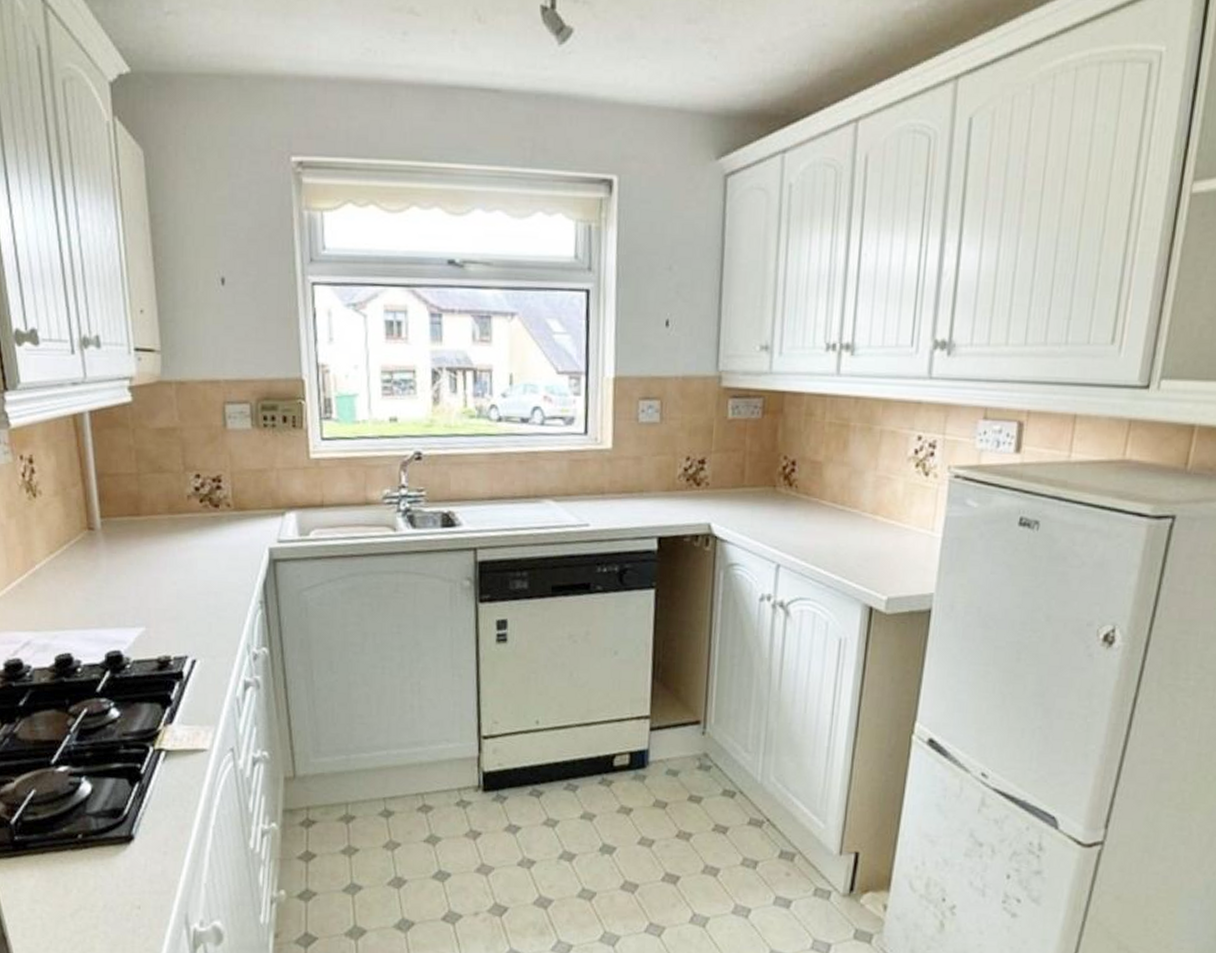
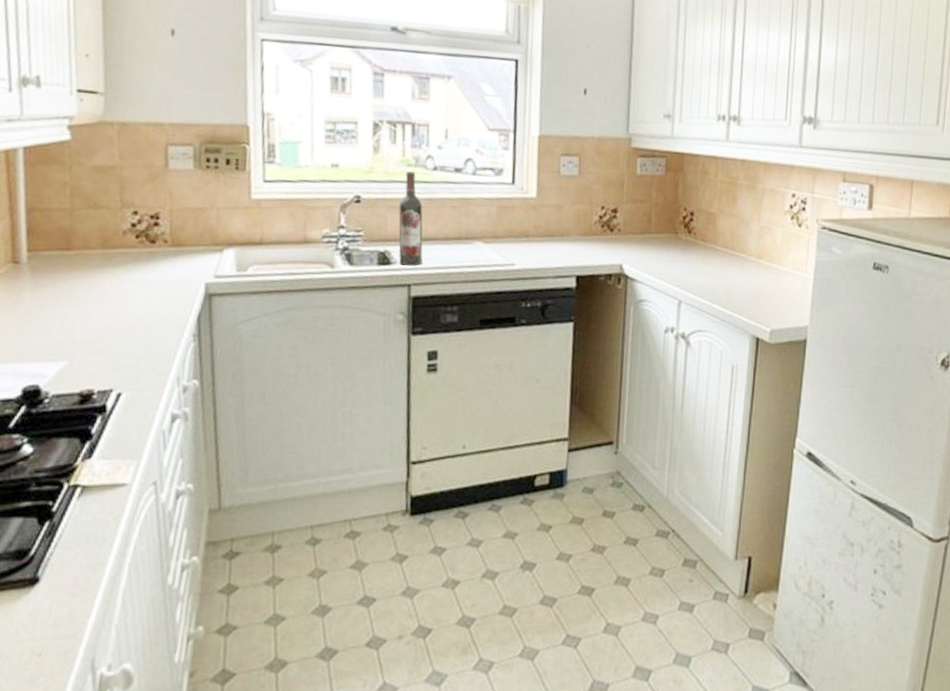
wine bottle: none [462,422,489,528] -> present [398,170,423,266]

